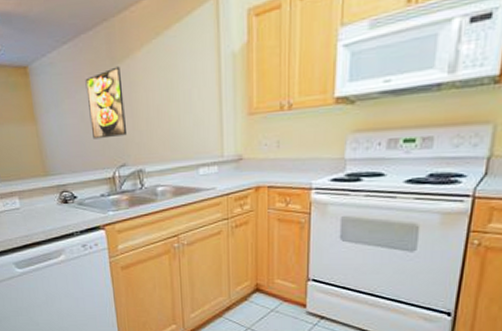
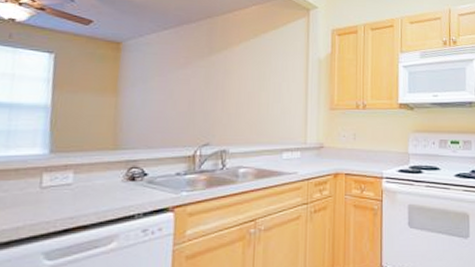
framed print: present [85,66,128,139] -> none [178,55,217,117]

